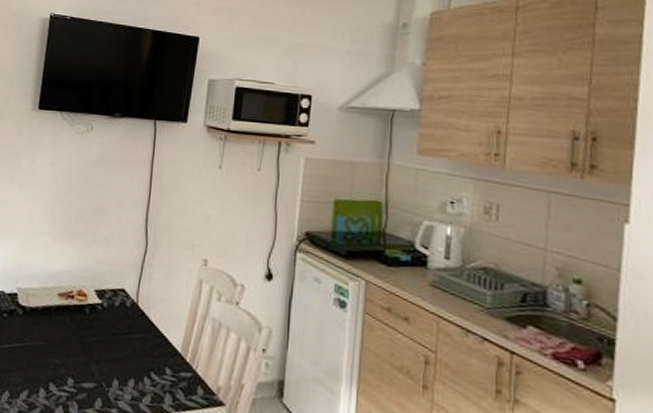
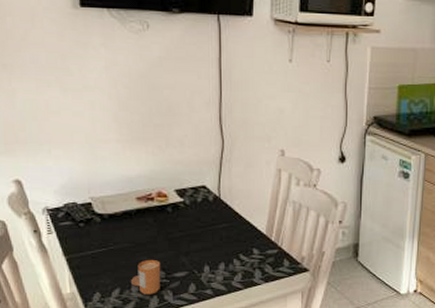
candle: none [40,363,71,404] -> present [131,260,161,295]

